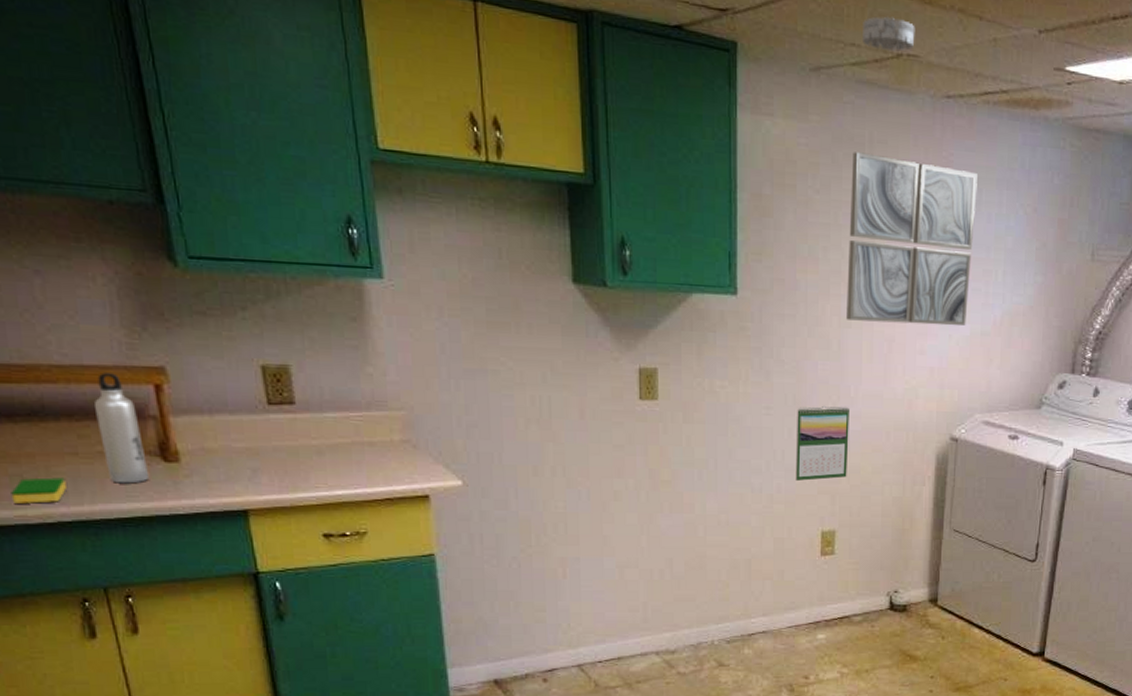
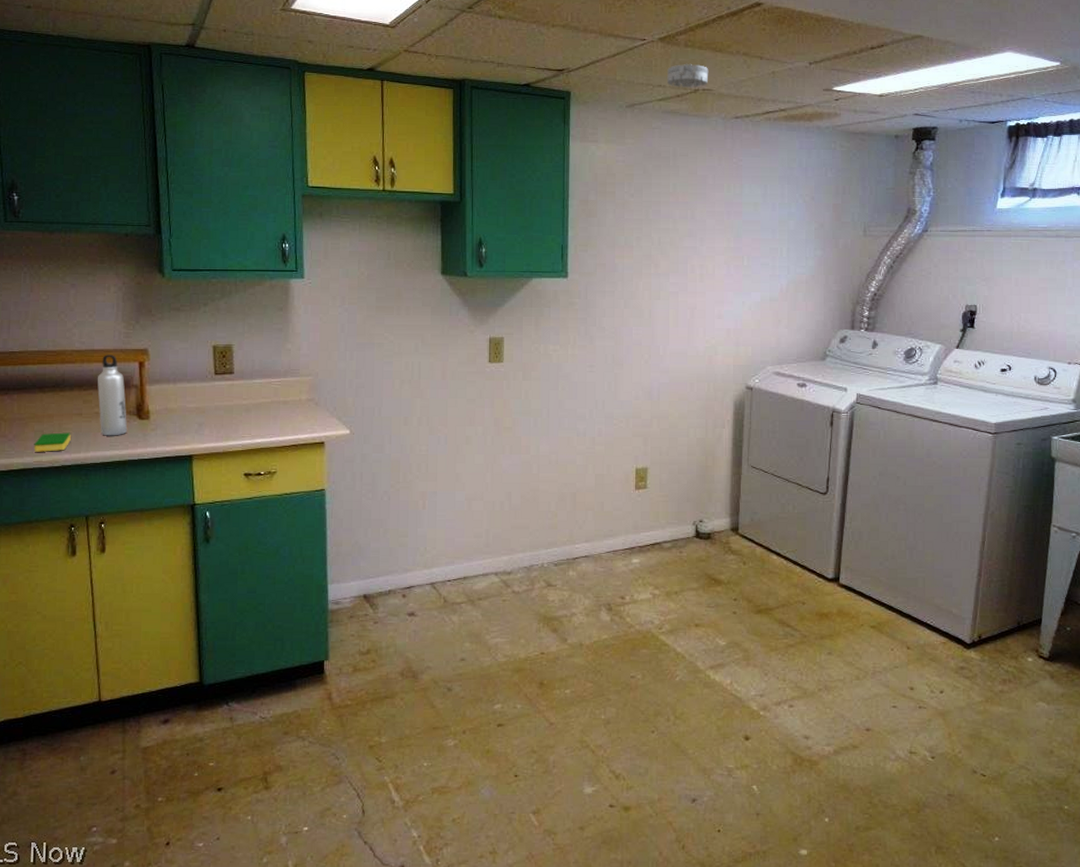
calendar: present [795,405,849,481] -> none [614,363,659,426]
wall art: present [846,152,978,326] -> none [656,164,763,294]

